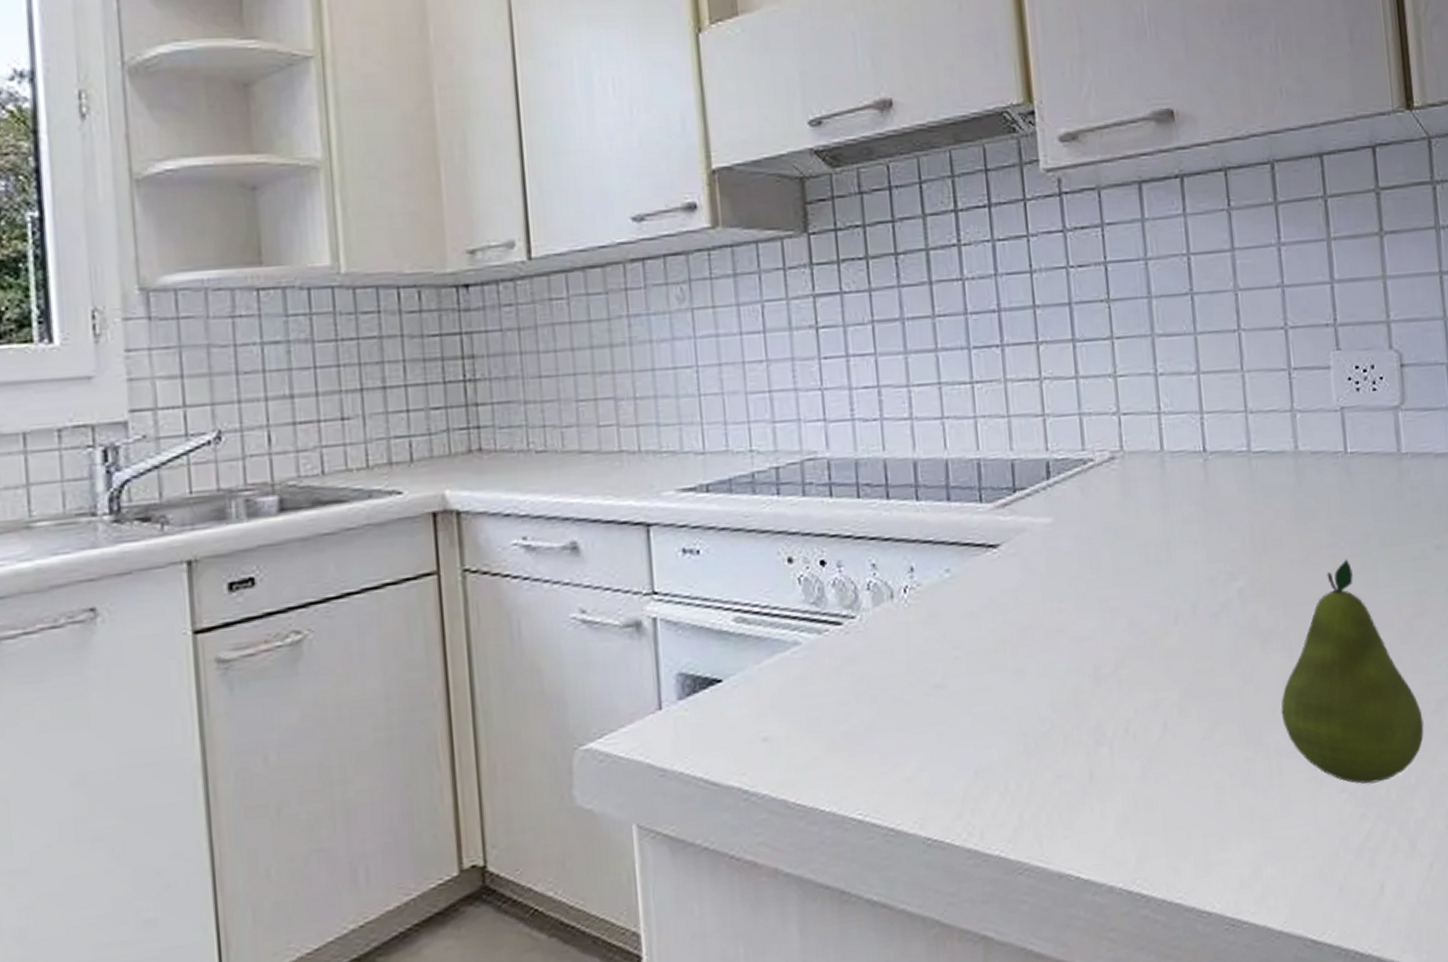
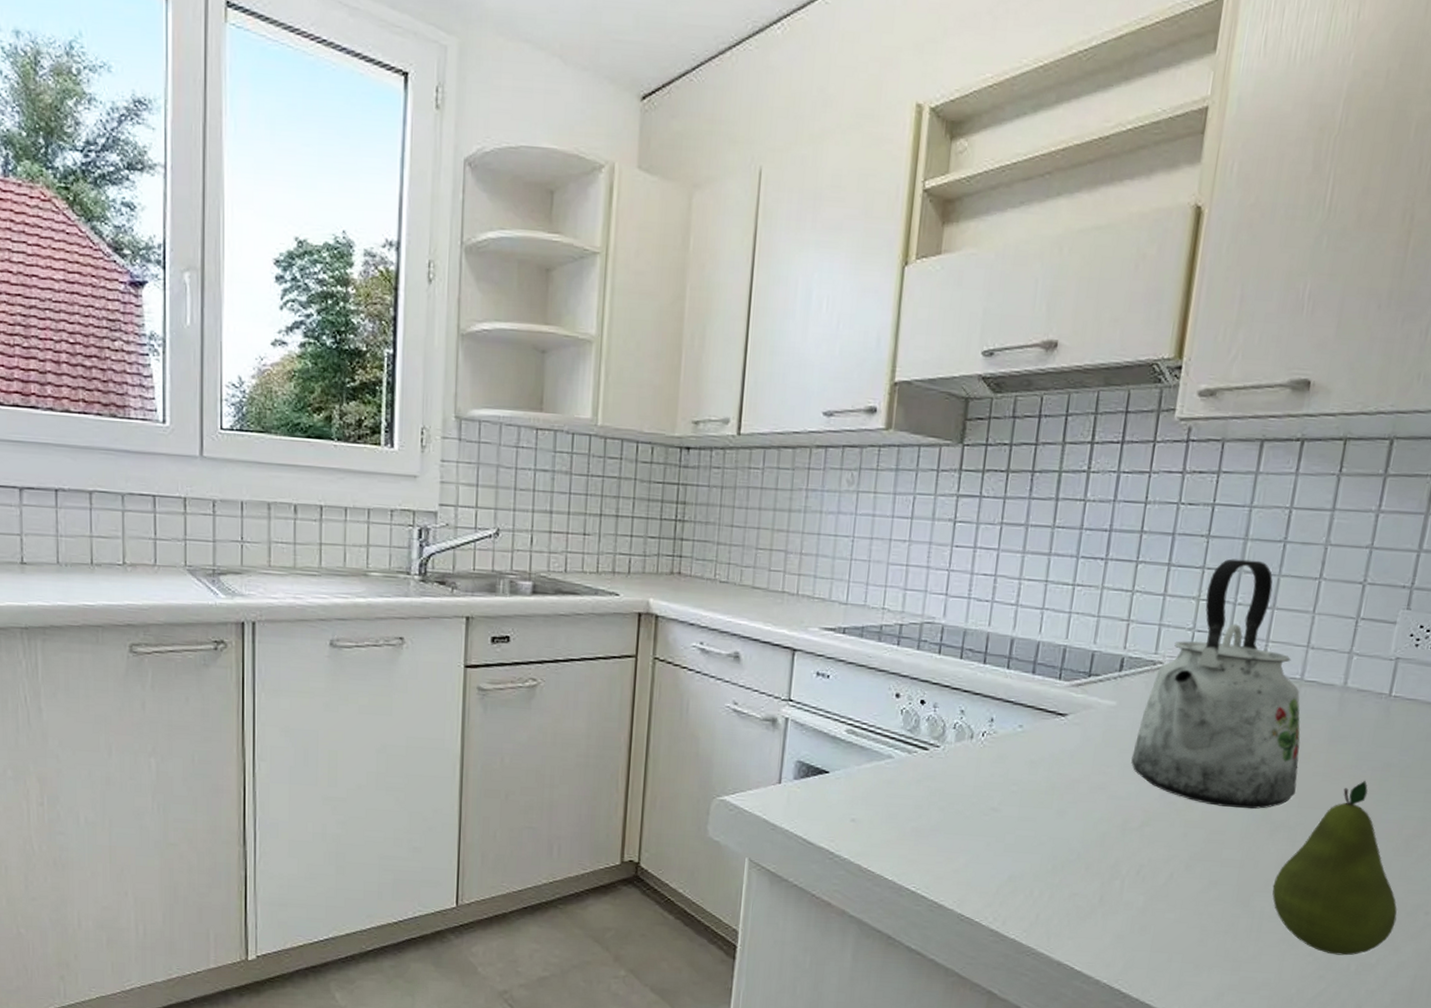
kettle: none [1085,320,1278,625] -> present [1131,559,1301,809]

